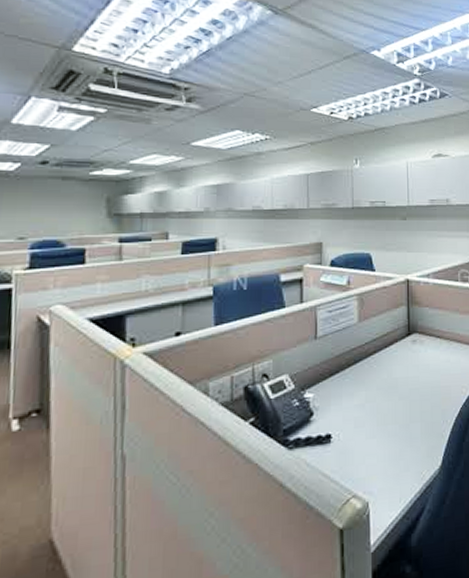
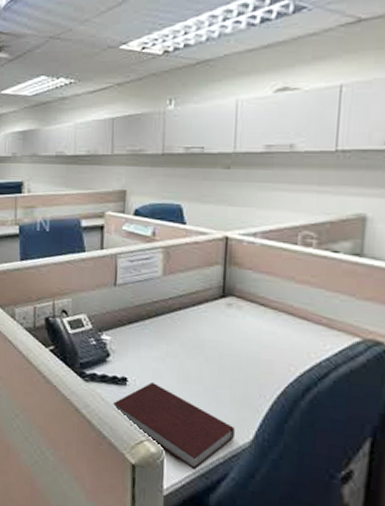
notebook: none [319,433,428,514] -> present [113,382,236,470]

